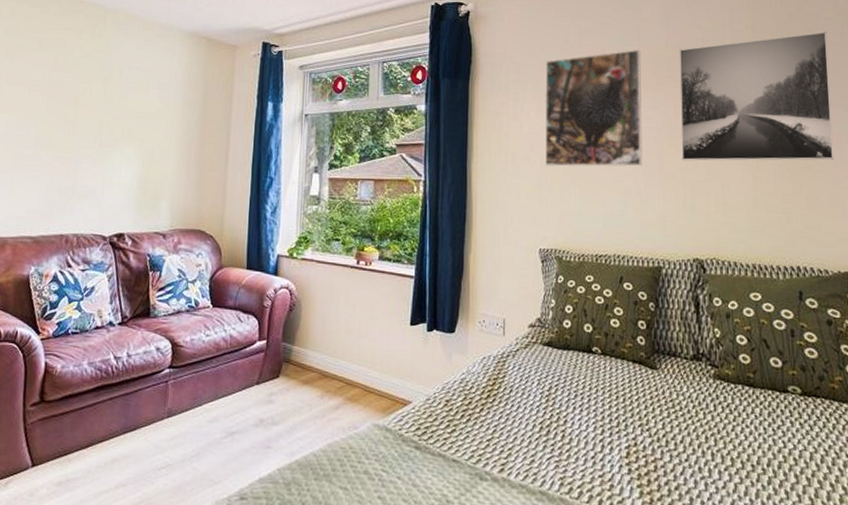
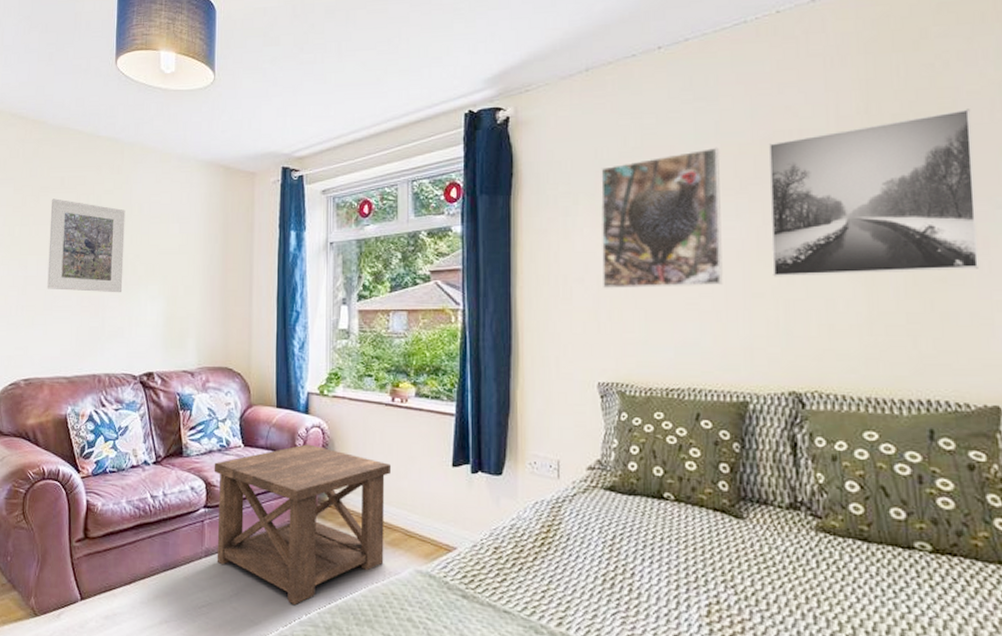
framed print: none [16,58,105,155] -> present [47,198,126,293]
side table: none [179,304,353,462] -> present [214,444,390,605]

